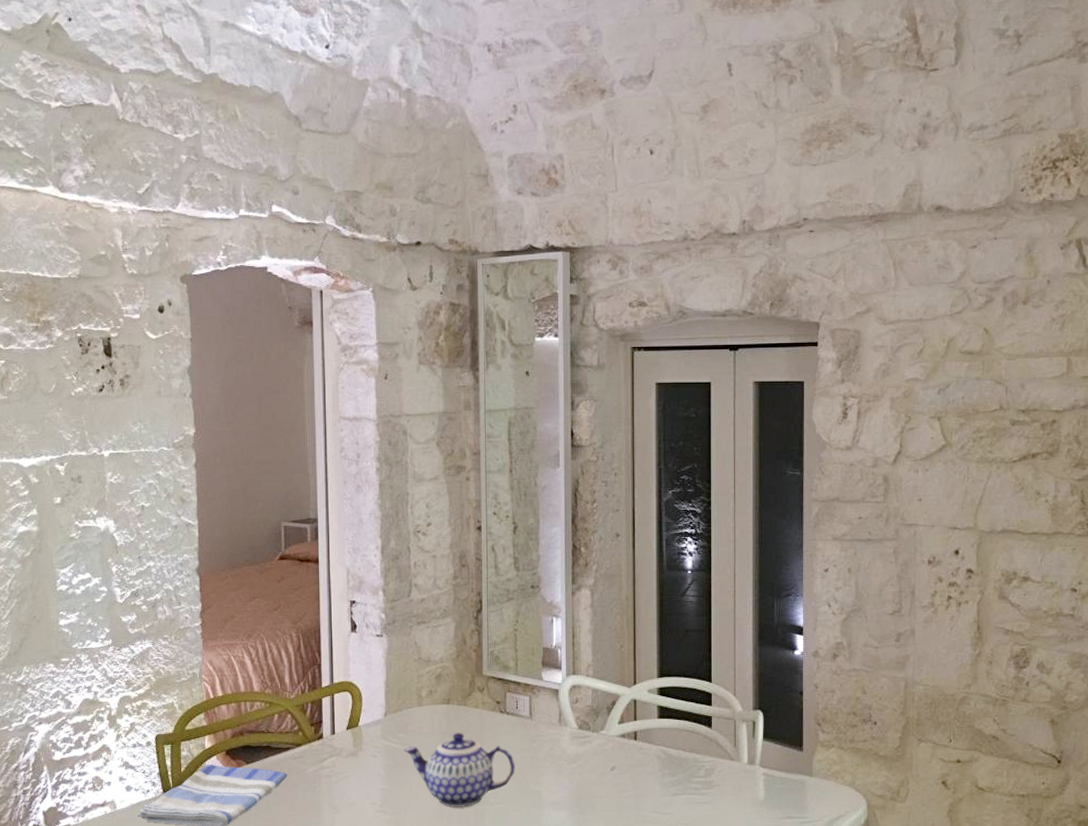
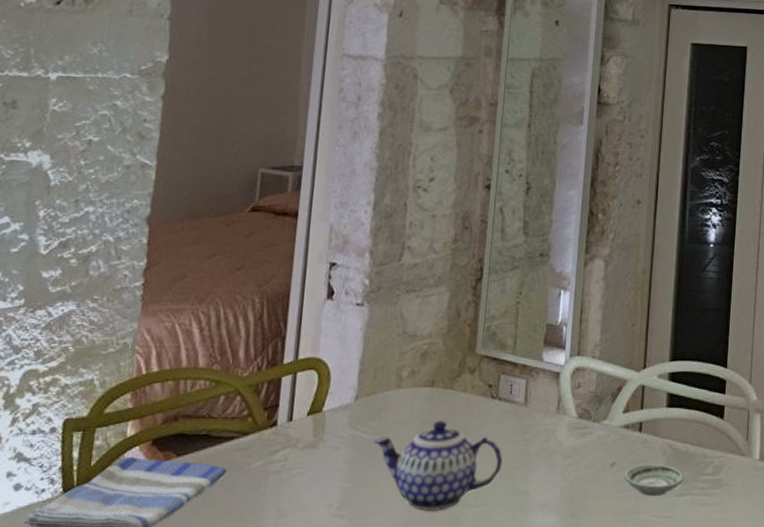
saucer: none [623,767,679,796] -> present [623,463,684,497]

